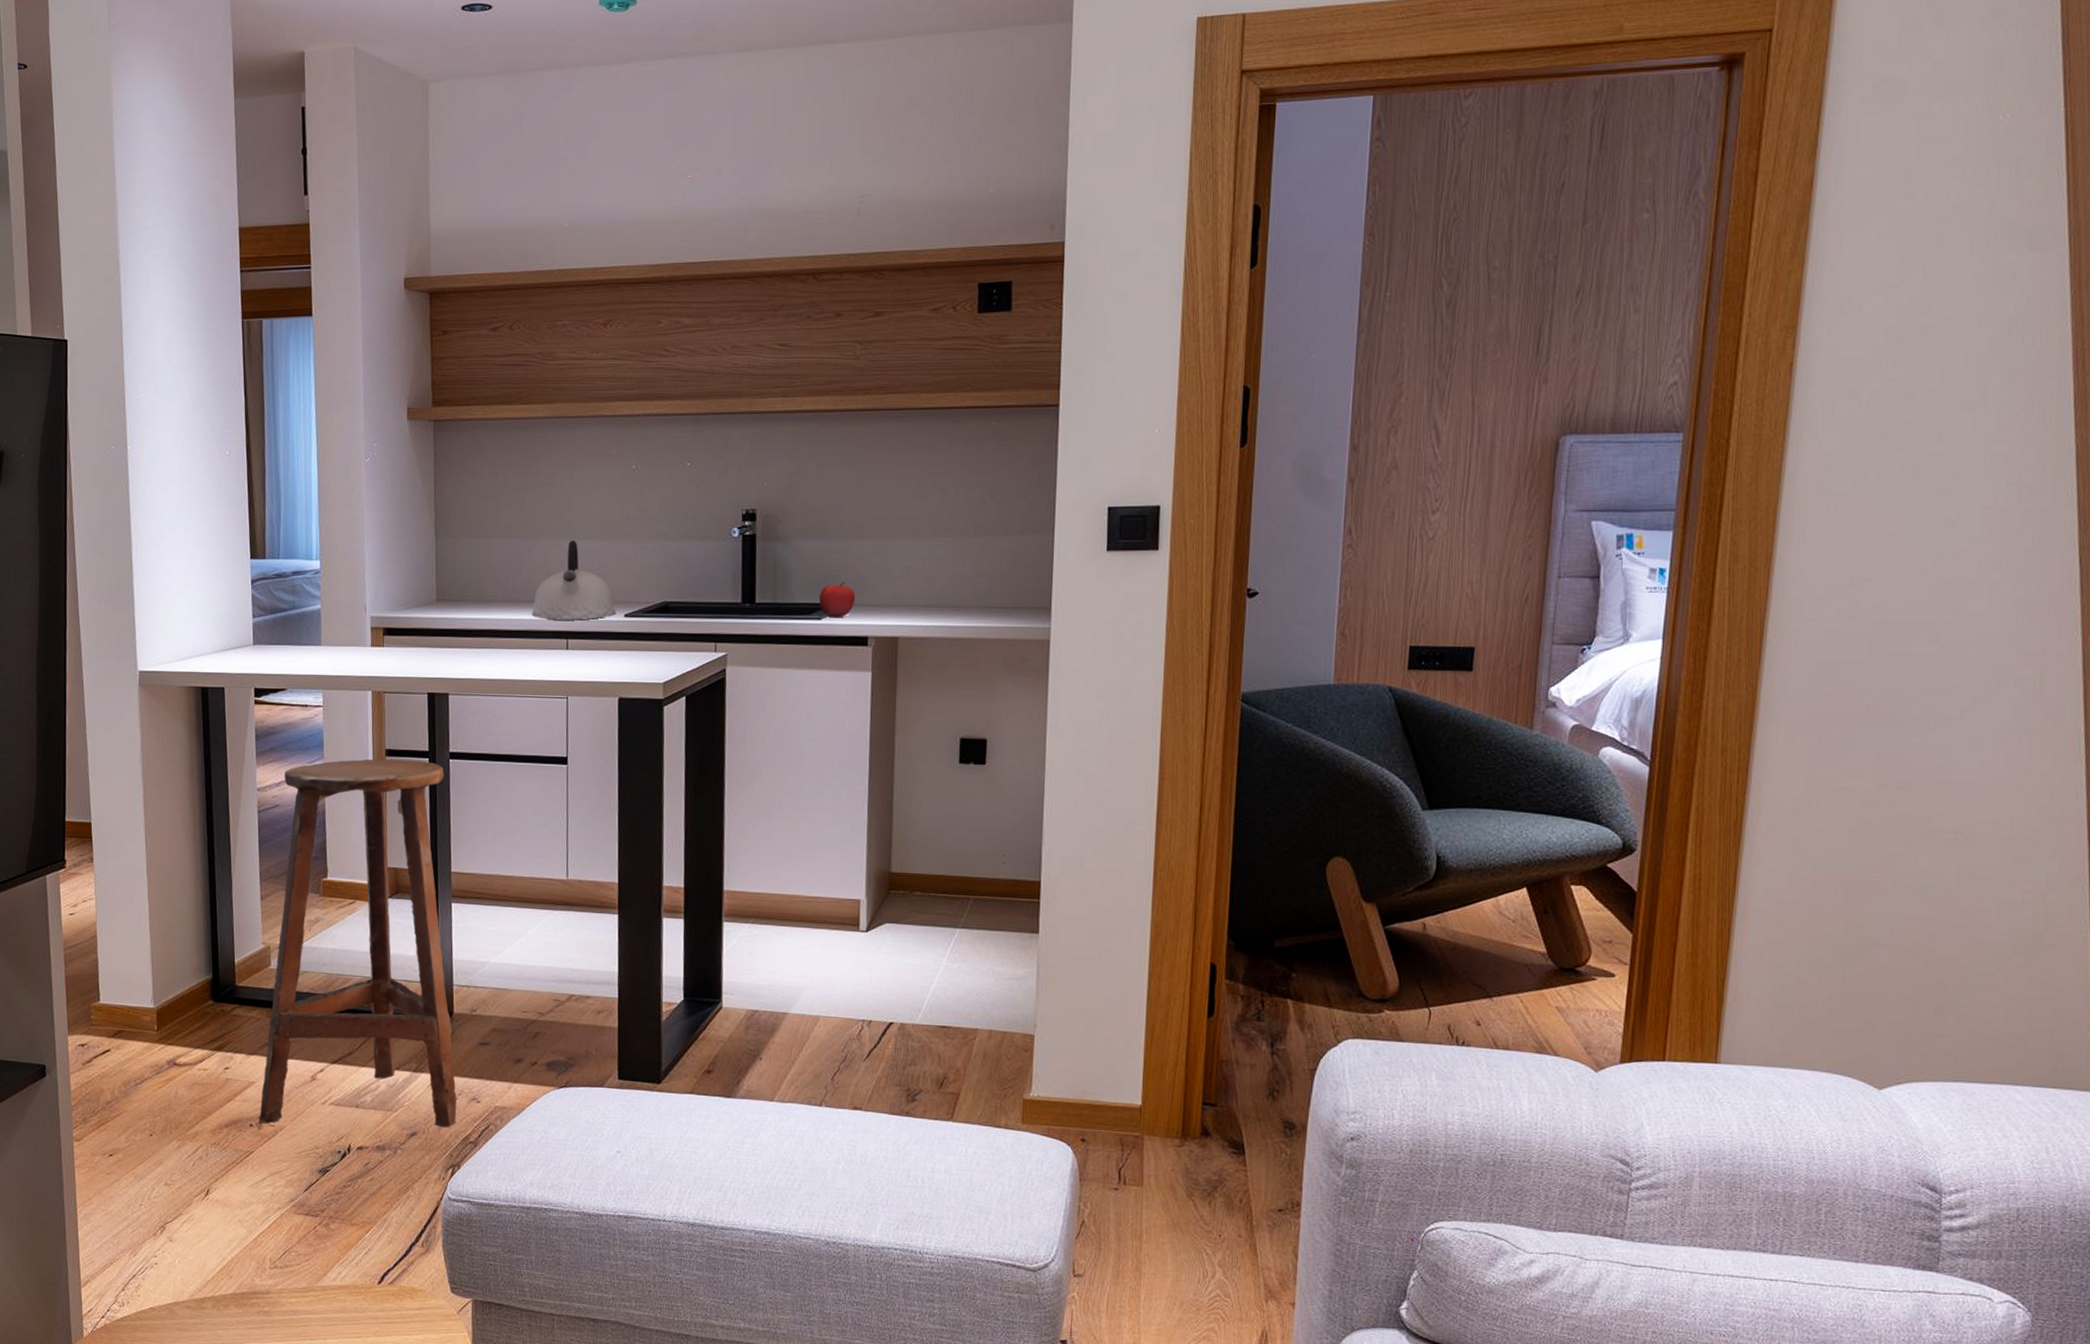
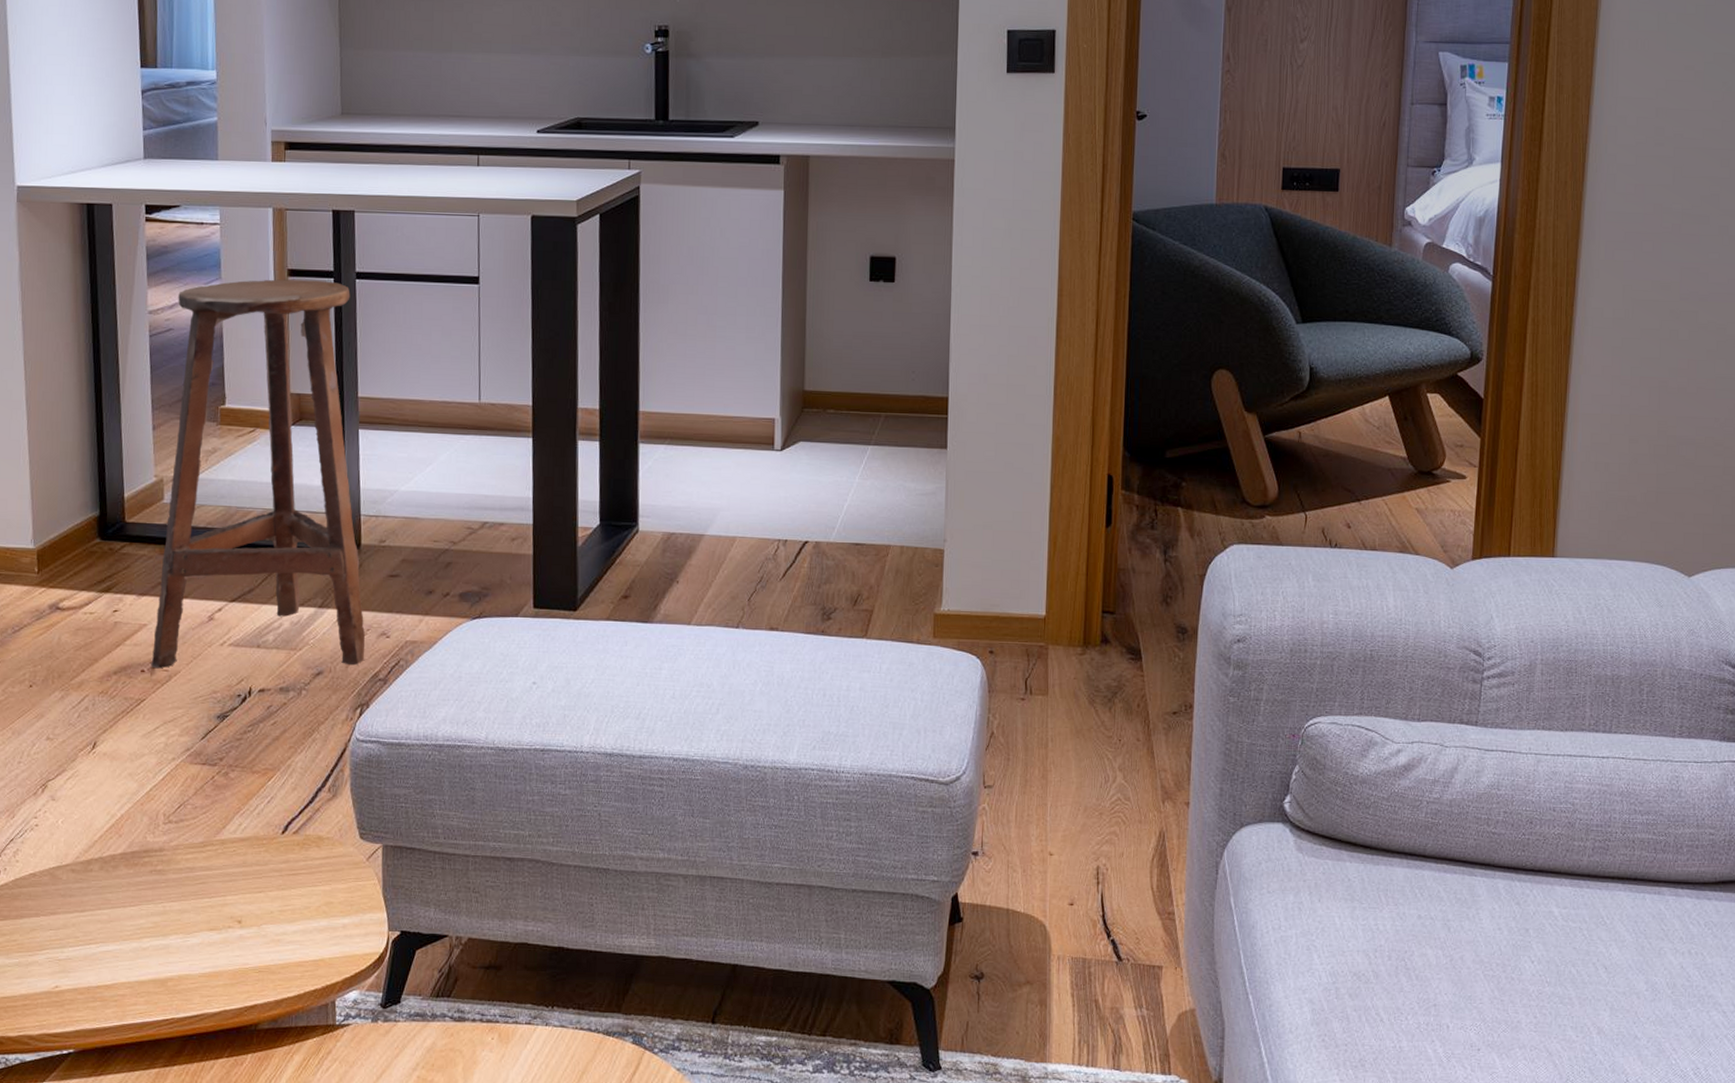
kettle: present [531,540,617,621] -> none [440,54,529,136]
fruit: present [818,582,856,618] -> none [731,100,768,136]

